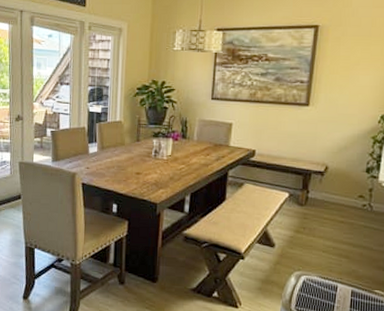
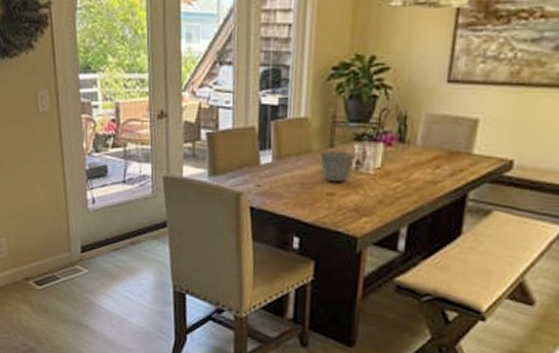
cup: none [130,143,154,166] -> present [320,150,355,183]

